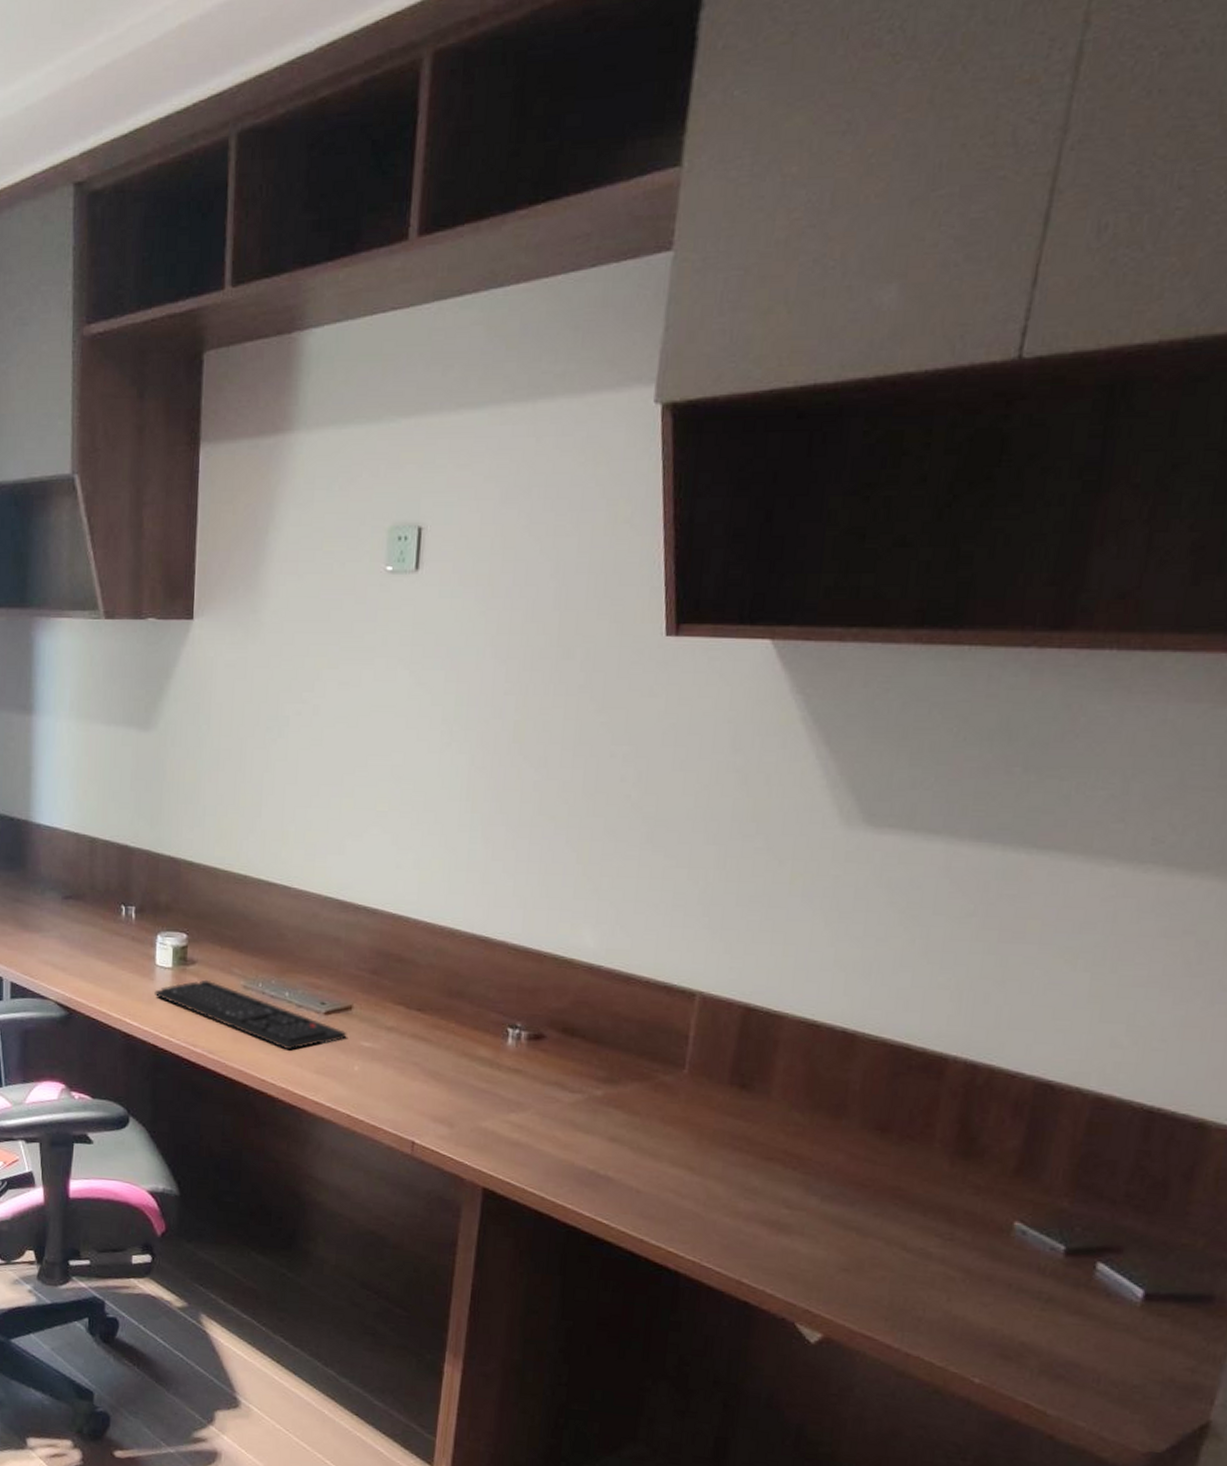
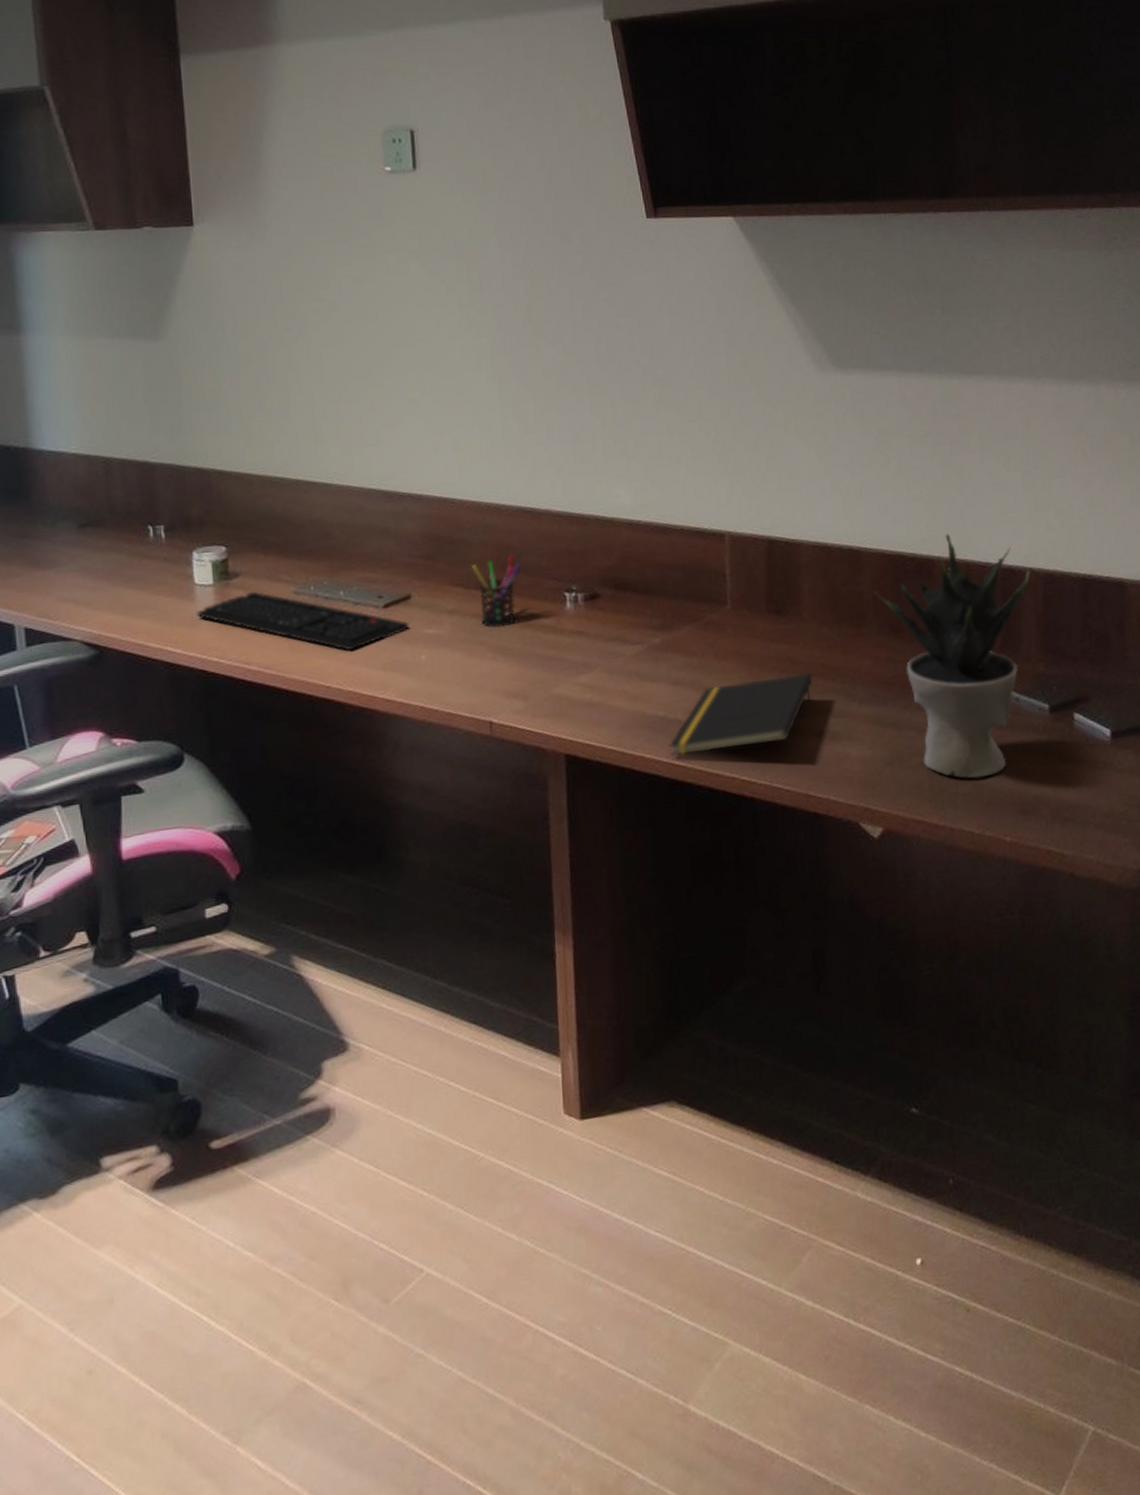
pen holder: none [416,979,467,1053] -> present [472,553,522,628]
notepad: none [594,1150,770,1222] -> present [669,673,813,755]
potted plant: none [862,1031,1075,1309] -> present [871,533,1030,779]

